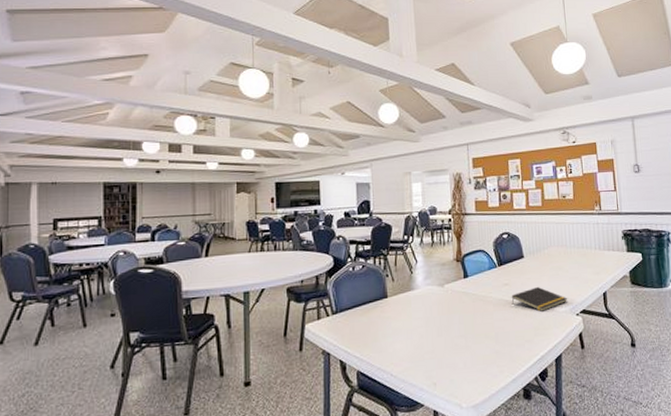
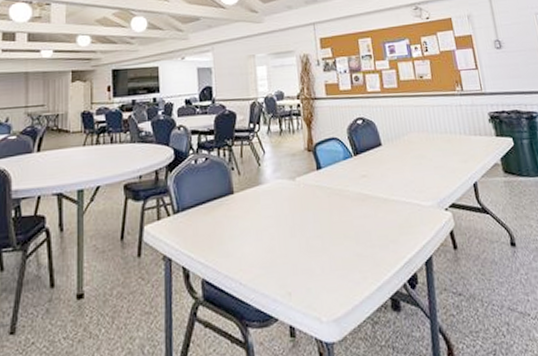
notepad: present [511,286,568,312] -> none [370,177,434,207]

